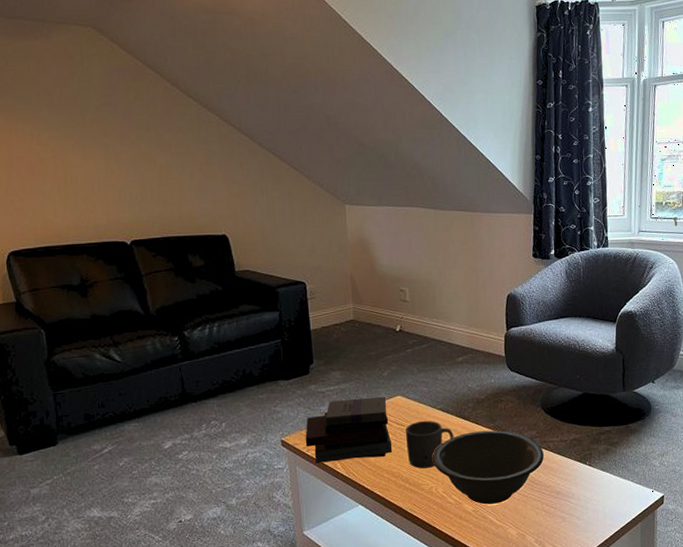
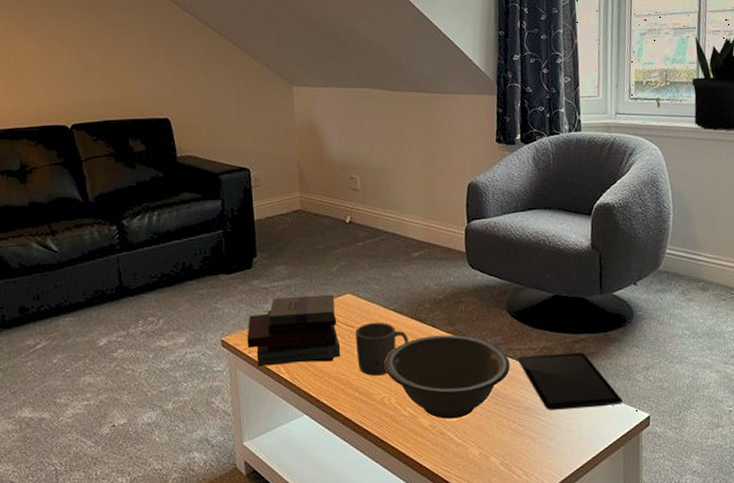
tablet: none [550,442,641,494] -> present [517,352,623,410]

